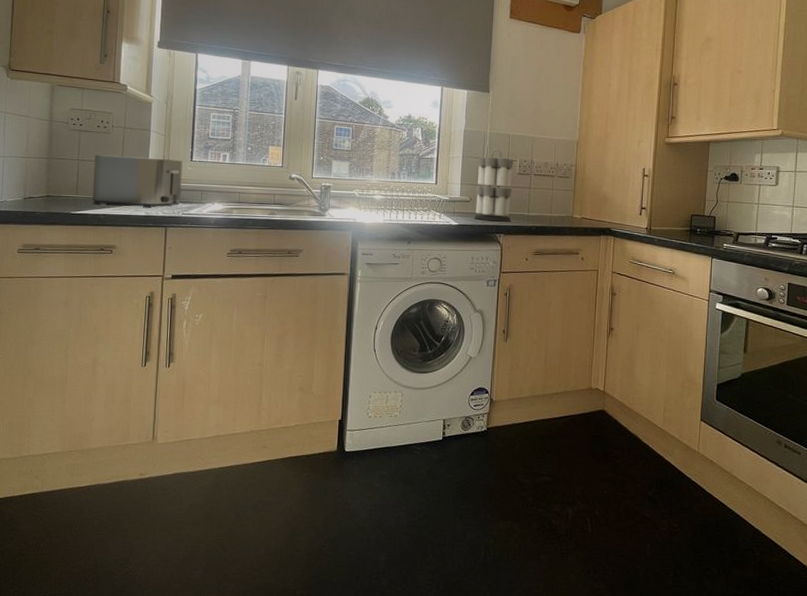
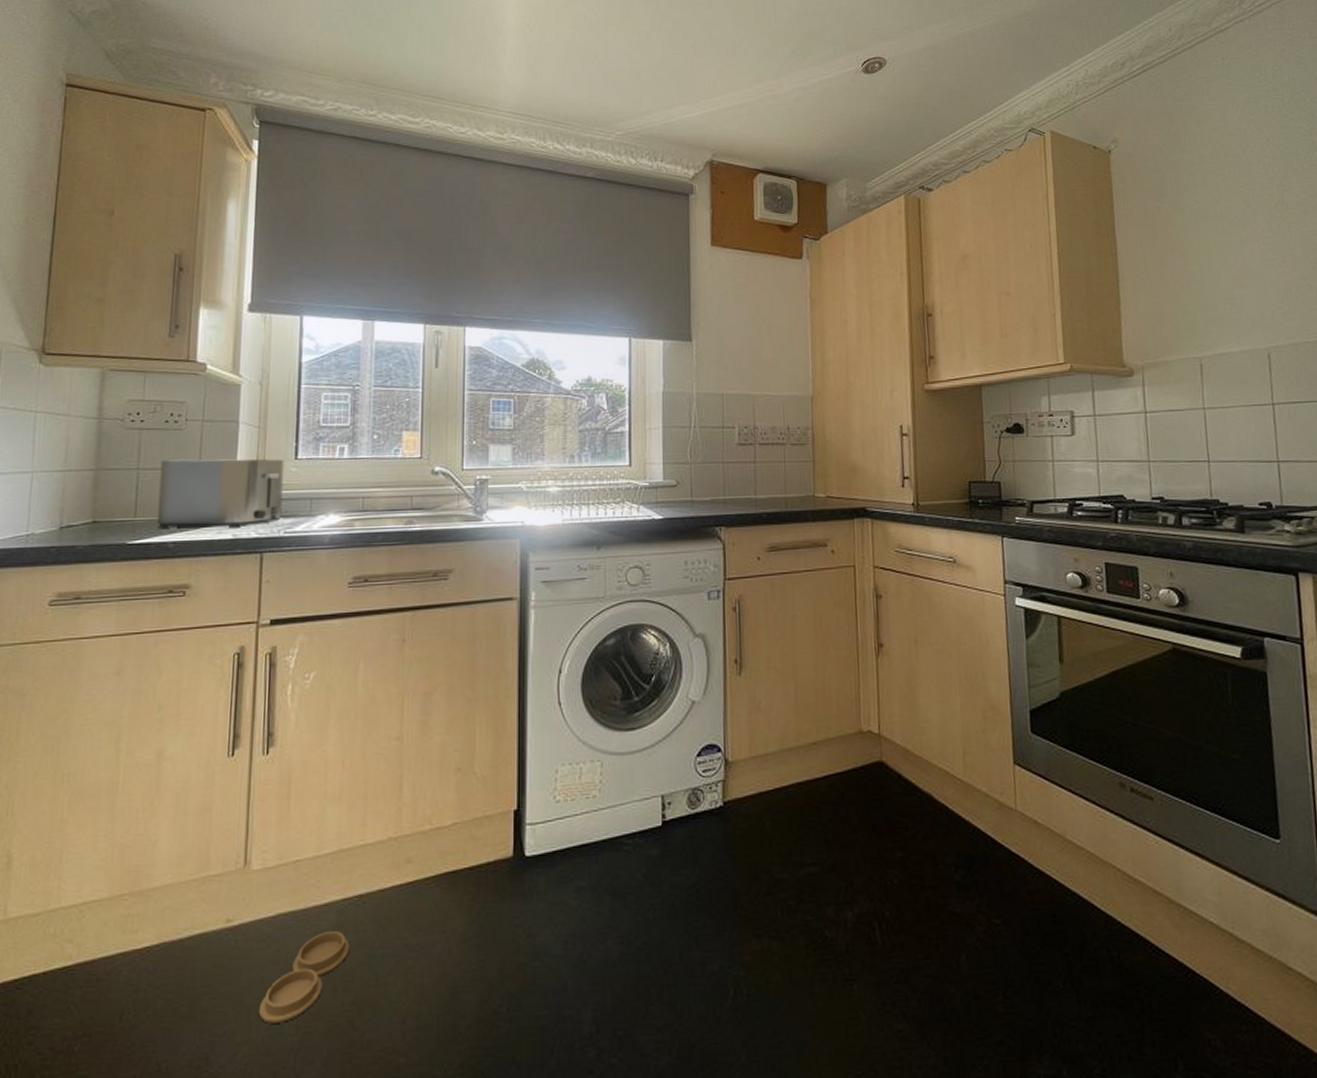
pet bowl: none [161,487,223,543] -> present [258,930,350,1023]
spice rack: present [474,149,514,222] -> none [683,413,732,511]

